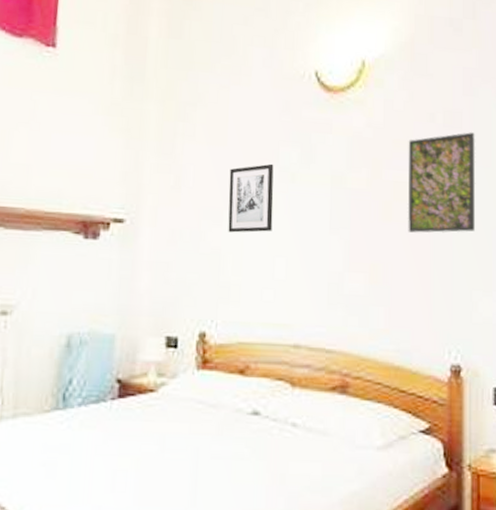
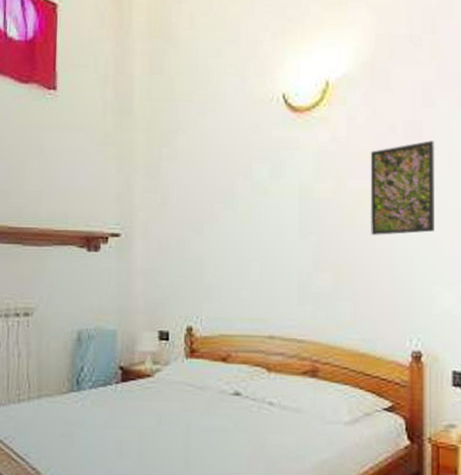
wall art: present [228,163,274,233] -> none [208,179,248,242]

